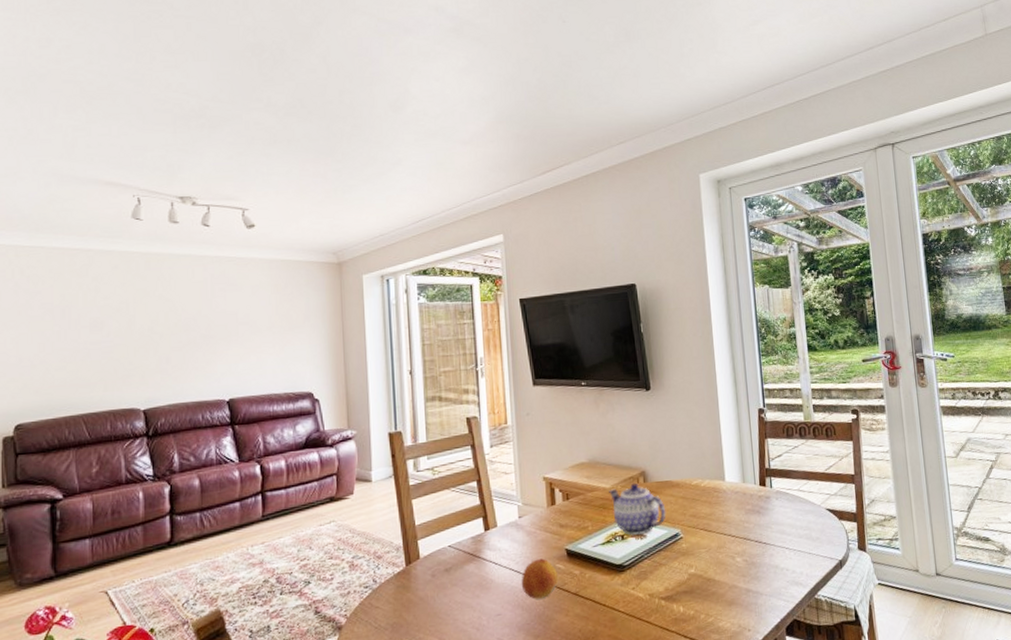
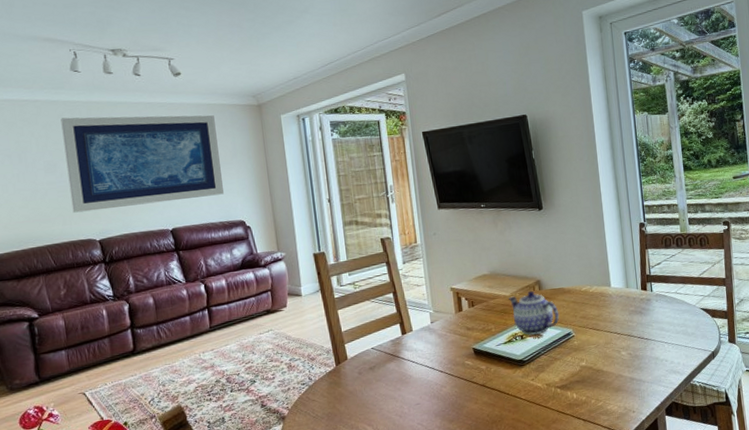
wall art: none [114,269,293,378] -> present [60,115,225,213]
fruit: present [521,558,558,599] -> none [435,356,467,391]

